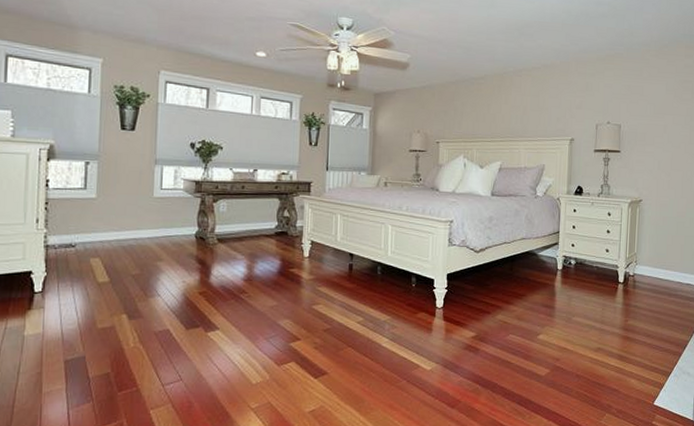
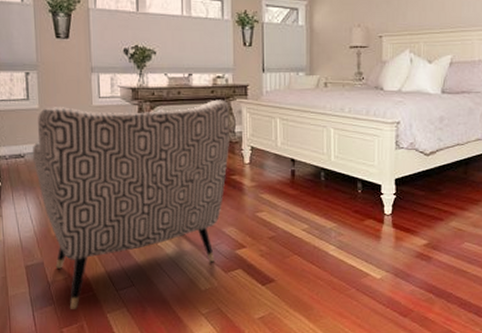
armchair: none [84,195,293,406] -> present [32,99,230,309]

